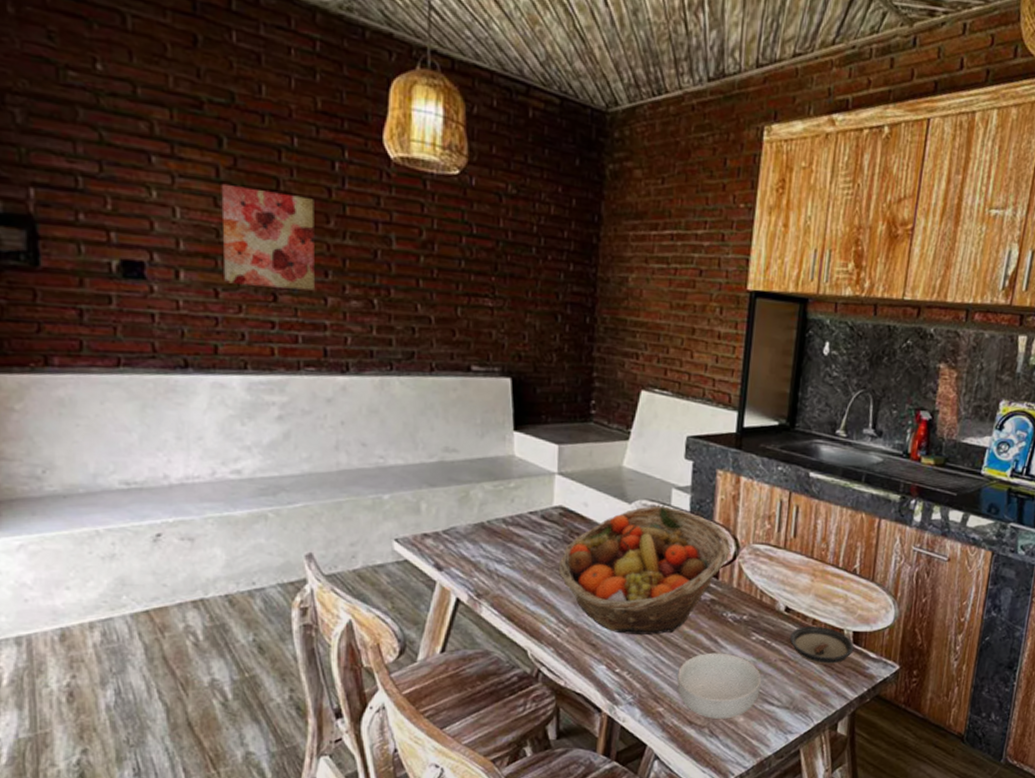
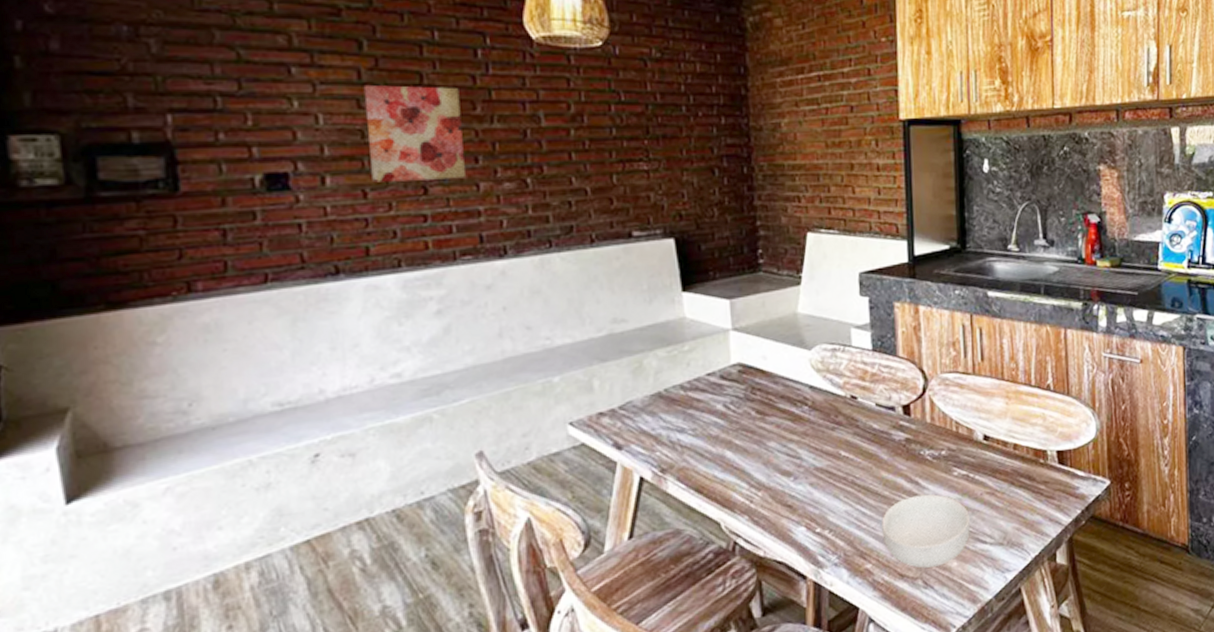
fruit basket: present [558,505,731,635] -> none [743,347,919,490]
saucer: present [789,626,854,665] -> none [992,450,1060,492]

